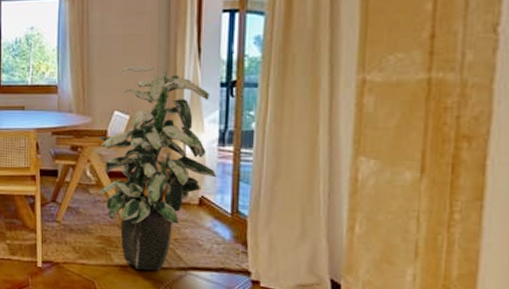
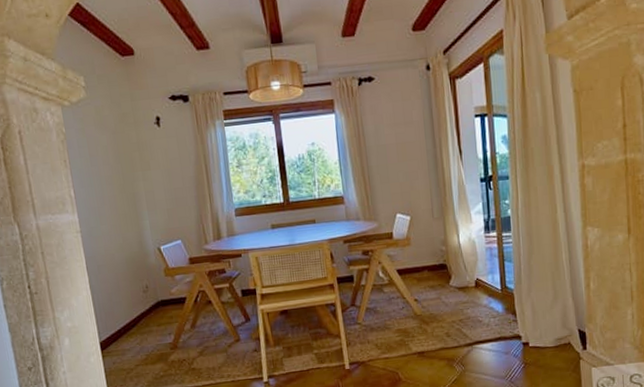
indoor plant: present [98,65,217,271] -> none [386,169,487,354]

